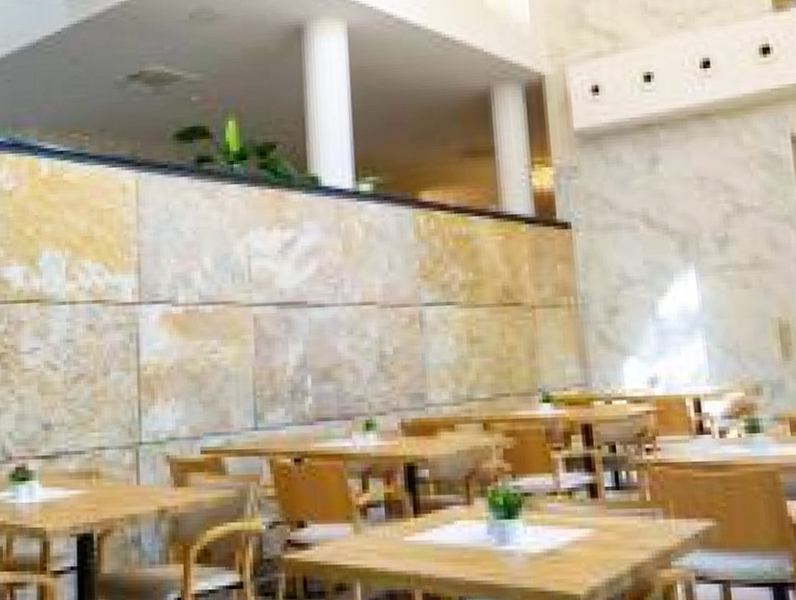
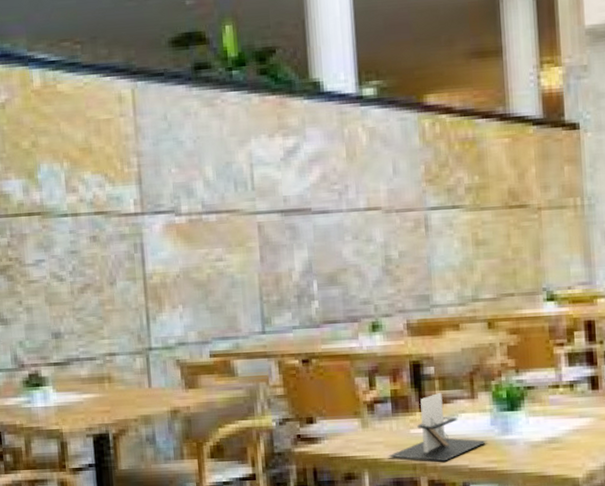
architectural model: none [380,497,484,573] -> present [387,392,487,462]

